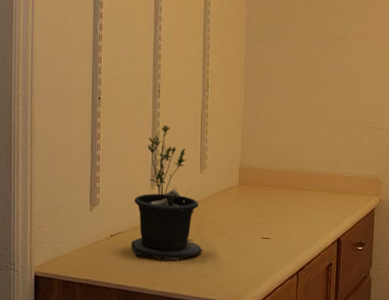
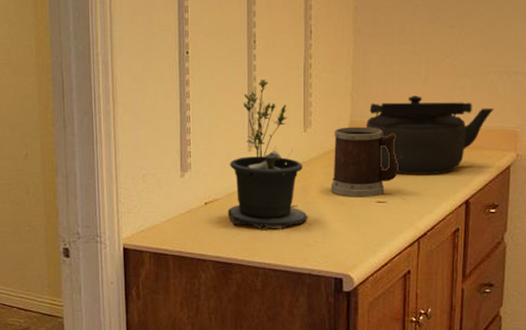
mug: none [222,170,281,234] -> present [330,126,398,197]
kettle: none [253,145,361,215] -> present [365,96,494,175]

